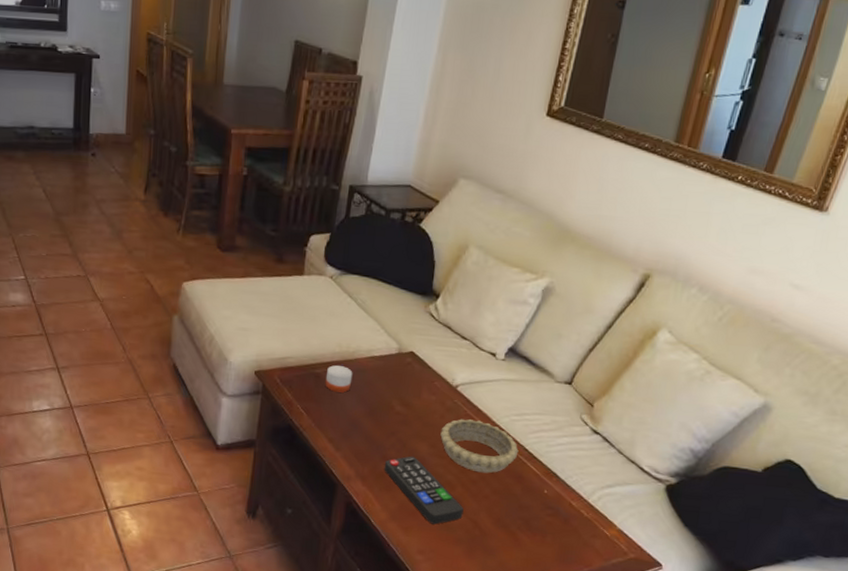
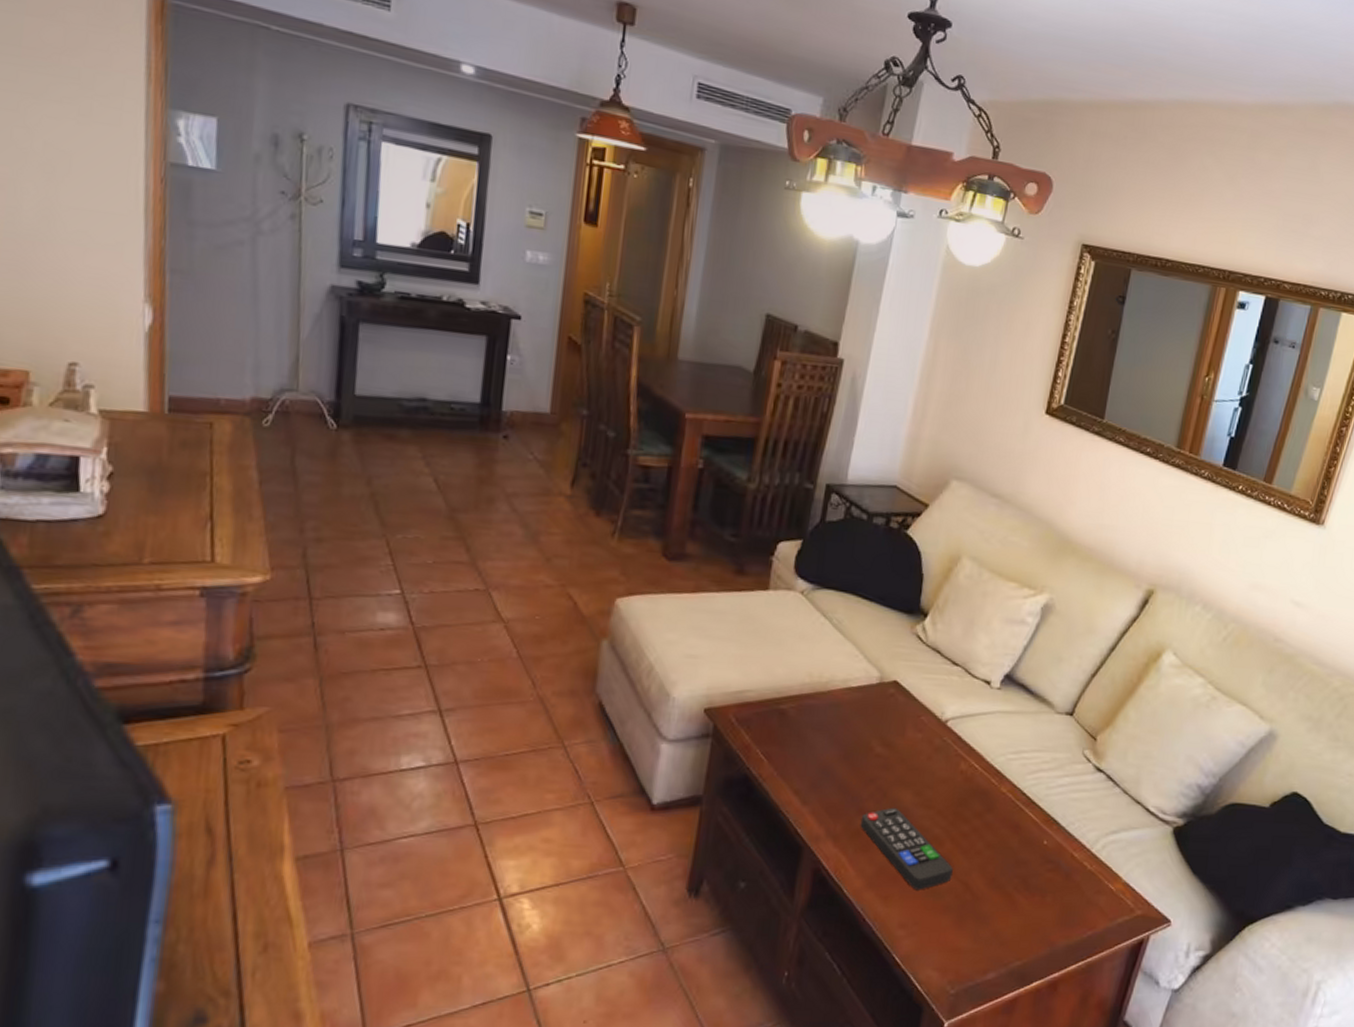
candle: present [325,365,353,393] -> none [791,698,826,733]
decorative bowl: present [440,419,519,474] -> none [927,760,1016,824]

